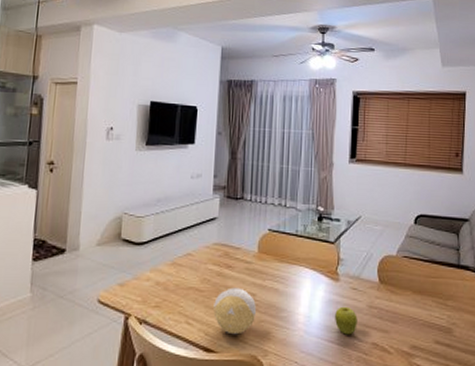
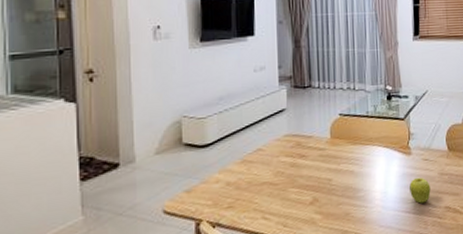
decorative ball: present [213,287,256,335] -> none [290,175,333,222]

